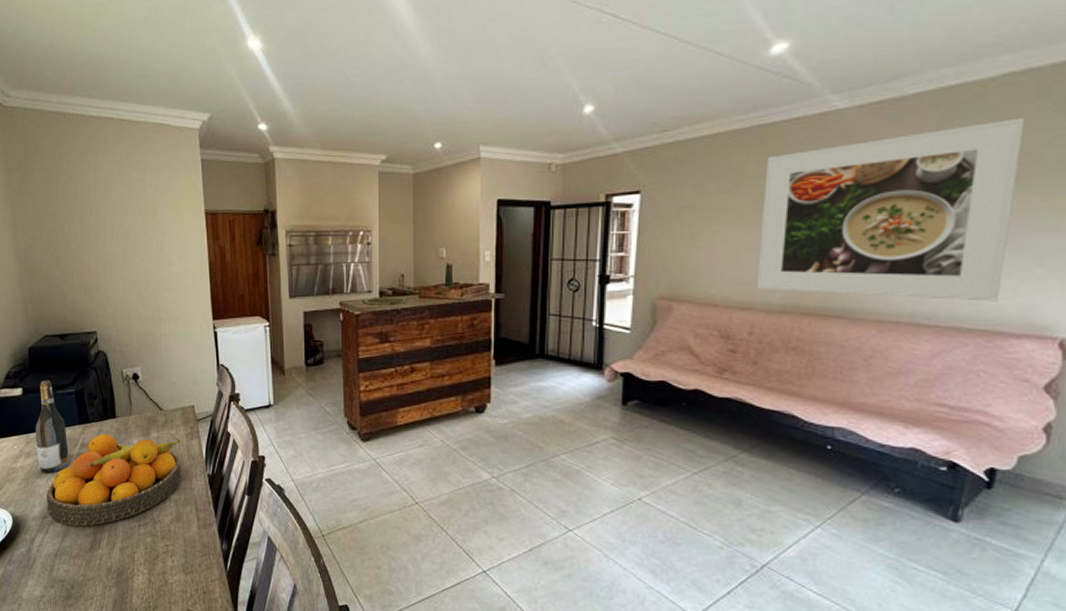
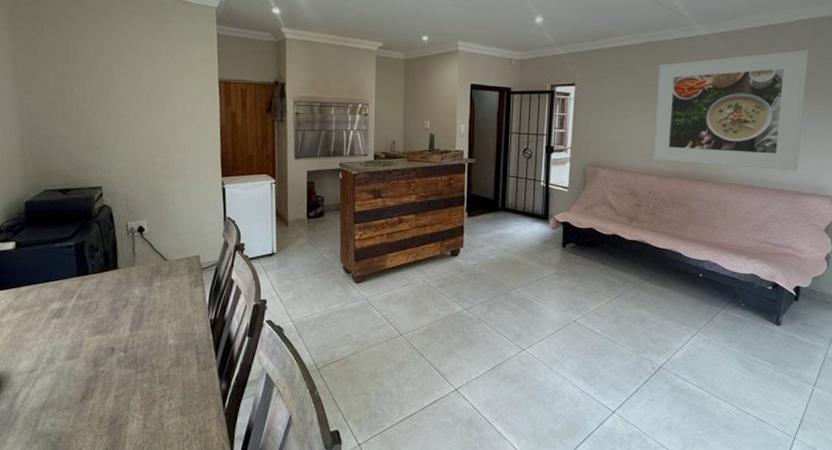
wine bottle: present [35,380,68,474] -> none [26,233,64,327]
fruit bowl: present [46,433,182,527] -> none [35,284,184,378]

